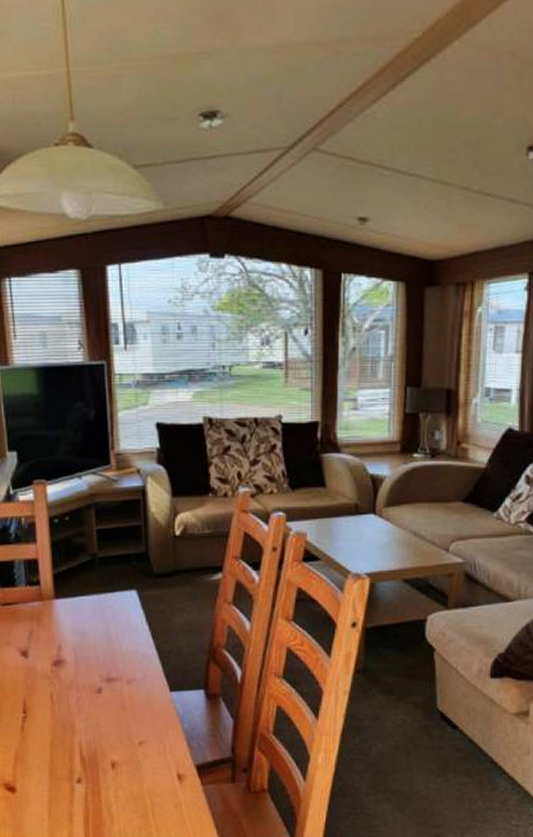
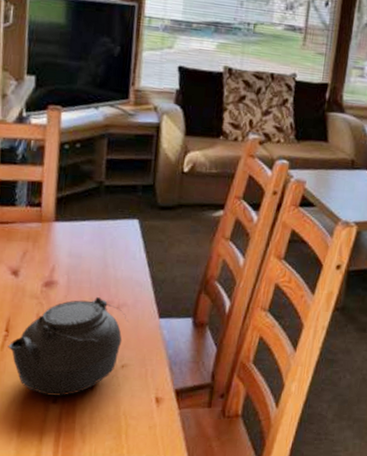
teapot: none [27,674,140,776] -> present [8,297,128,396]

